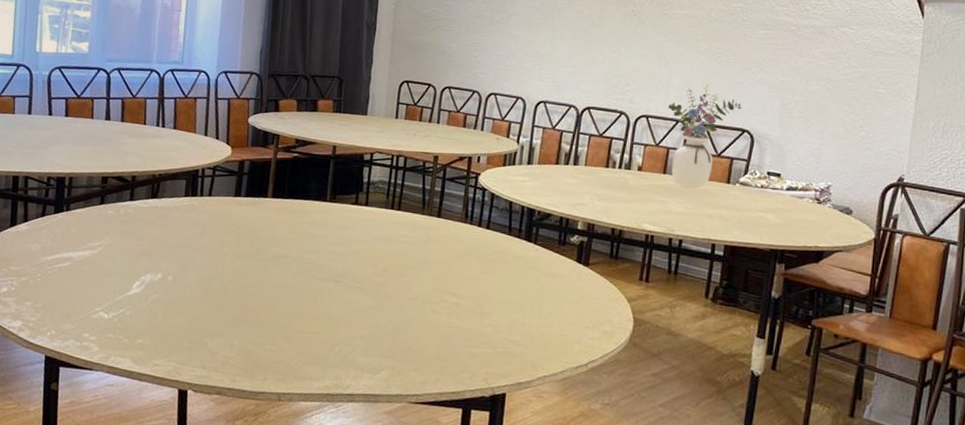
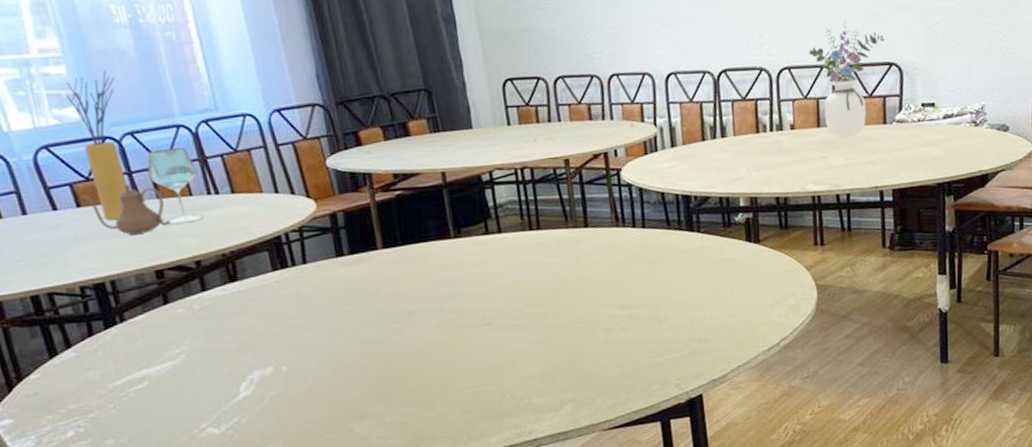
teapot: none [69,106,125,146] -> present [79,183,171,235]
vase: none [80,20,121,132] -> present [65,70,127,221]
wine glass: none [120,85,155,145] -> present [147,147,204,225]

